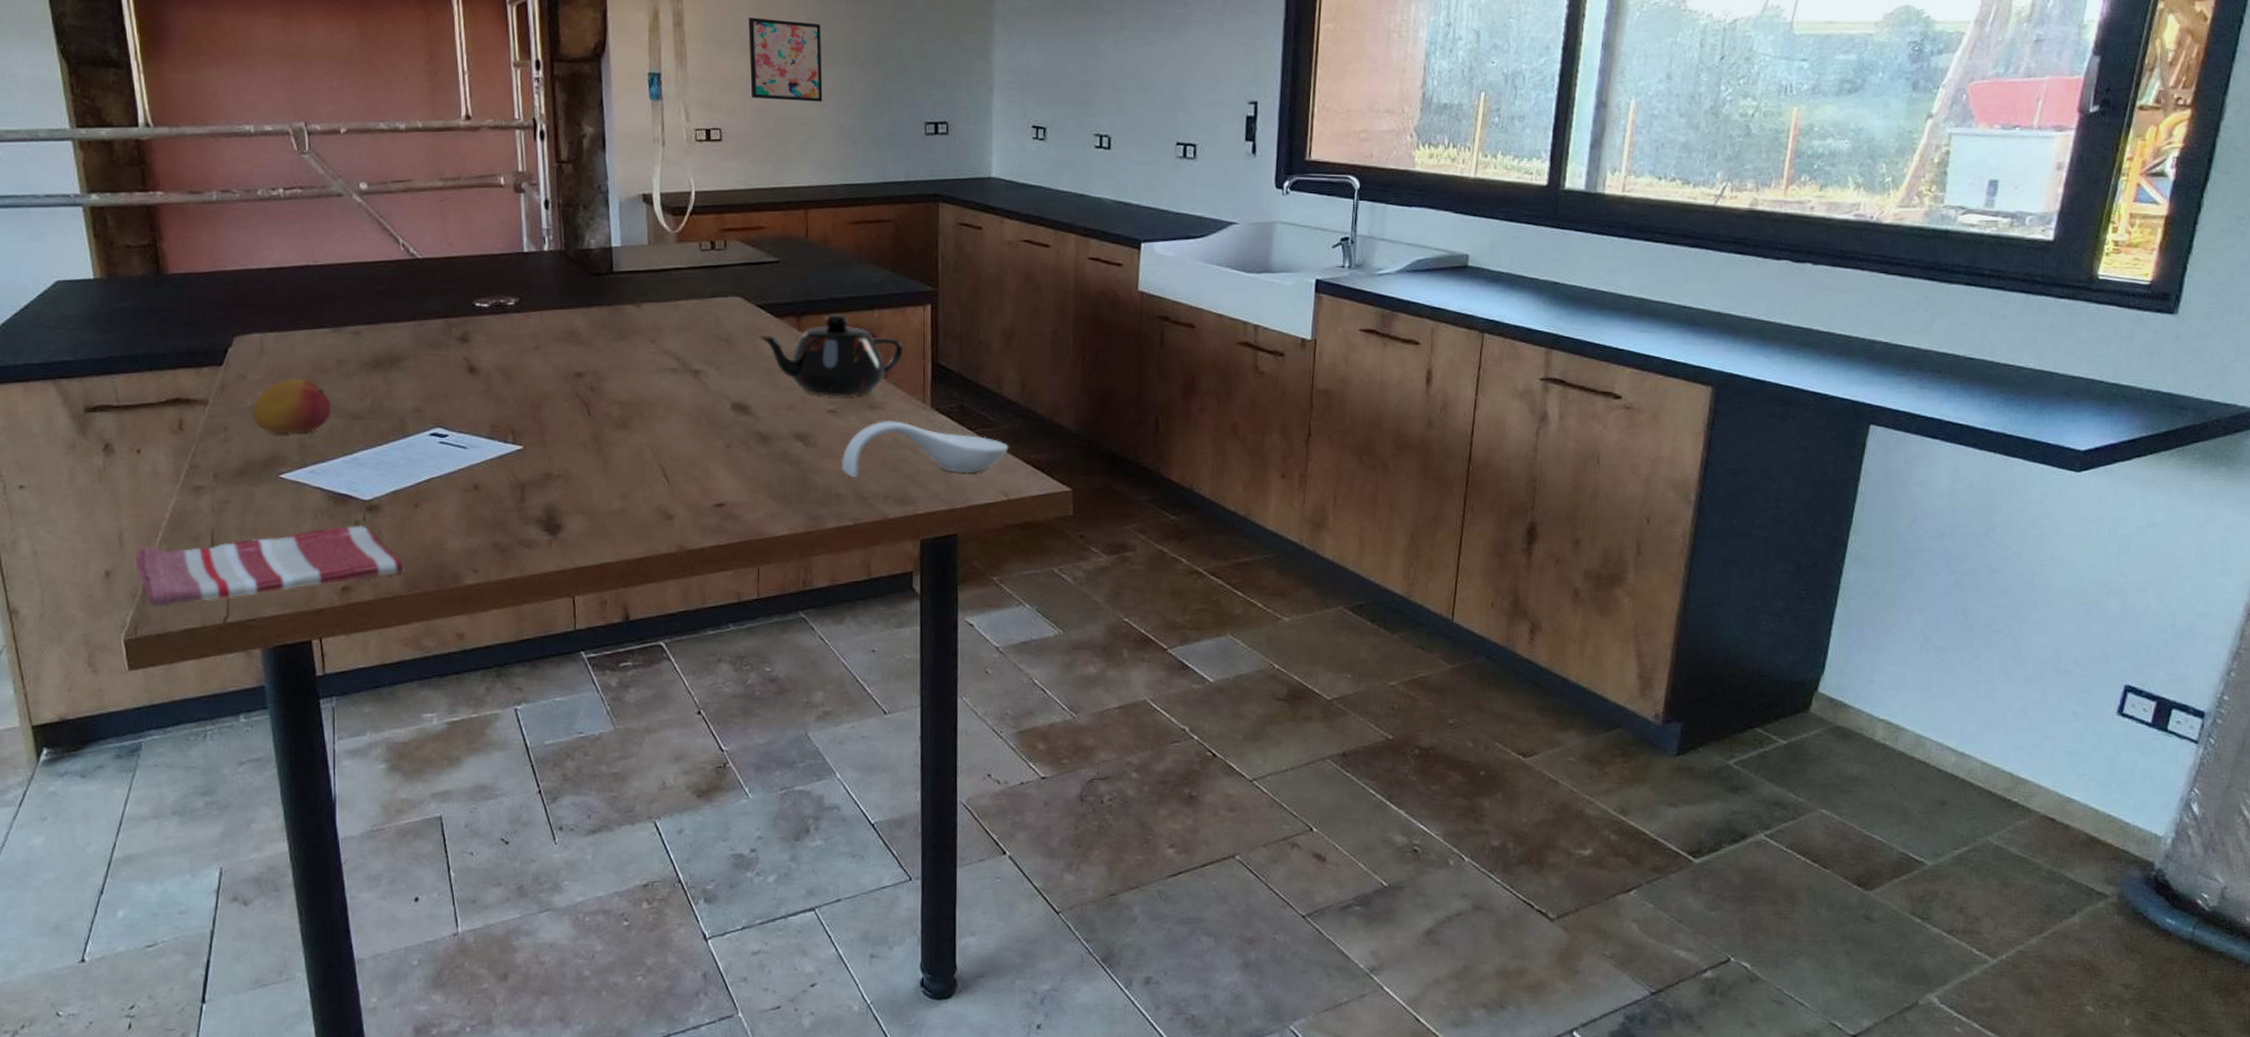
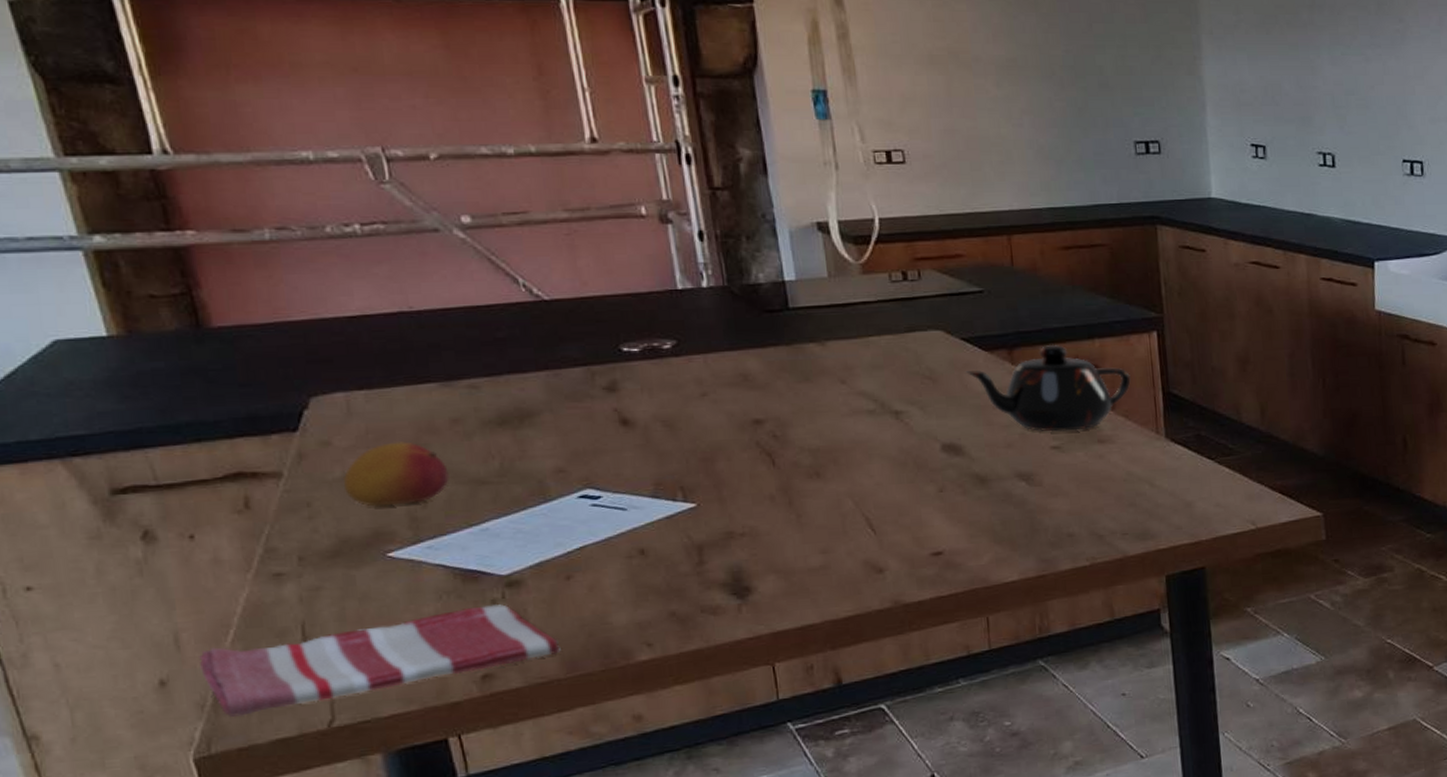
wall art: present [749,18,823,102] -> none [925,30,1018,121]
spoon rest: present [841,420,1009,478] -> none [1071,453,1253,516]

